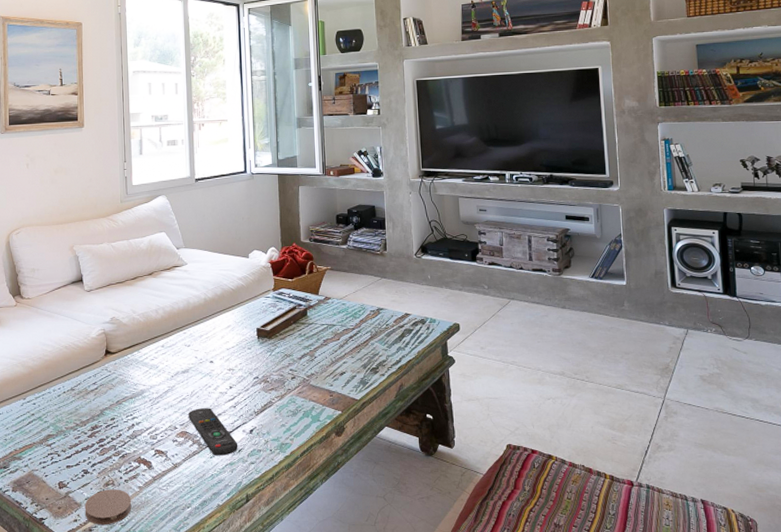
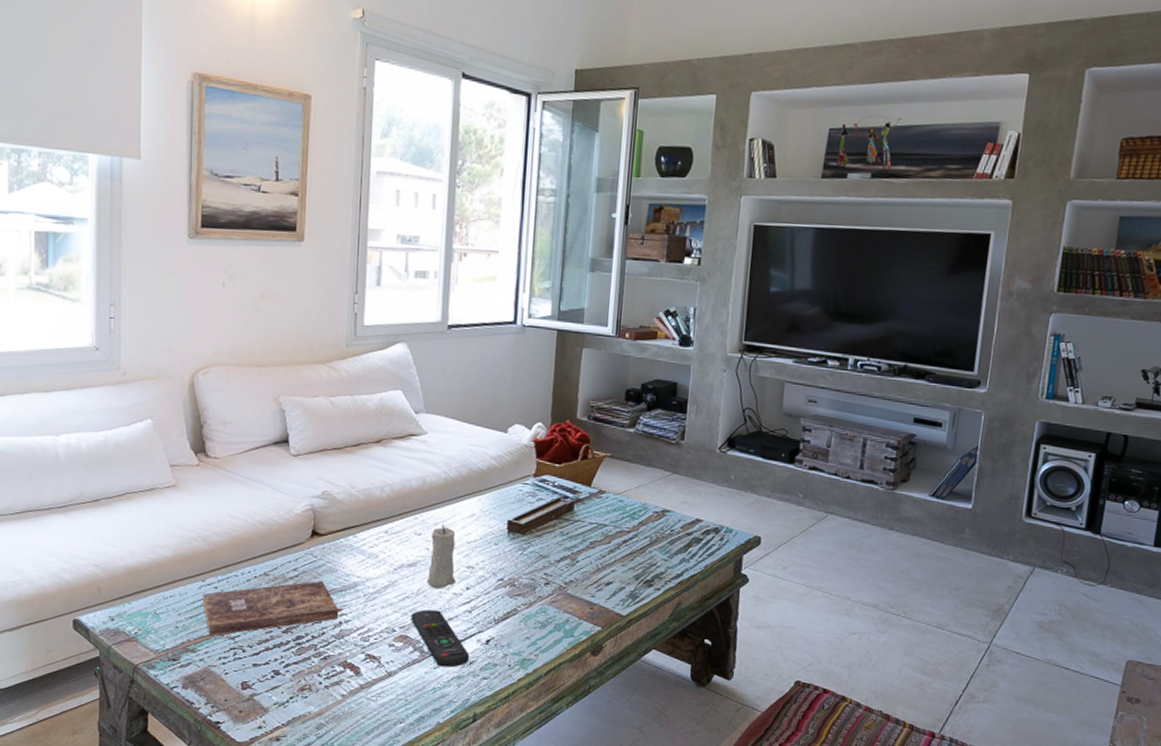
bible: none [25,391,135,445] -> present [203,581,343,636]
coaster: present [84,489,132,525] -> none [272,694,332,735]
candle: none [197,336,221,390] -> present [426,525,456,589]

